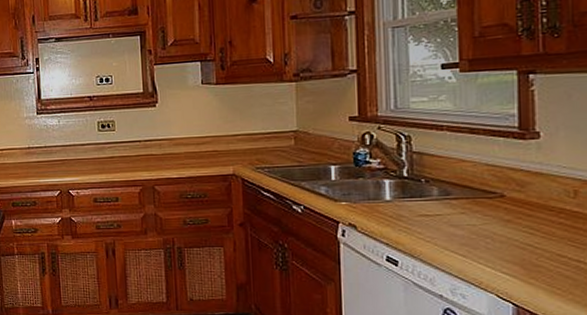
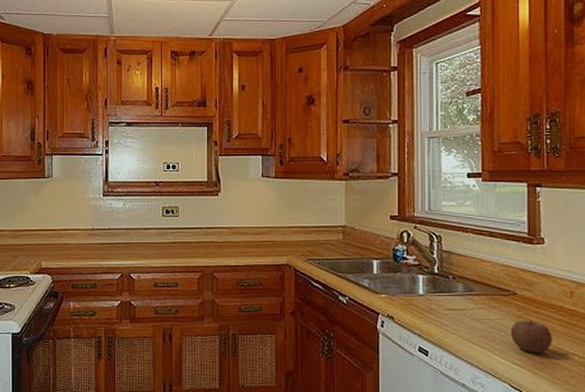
apple: none [497,224,551,262] -> present [510,320,552,354]

